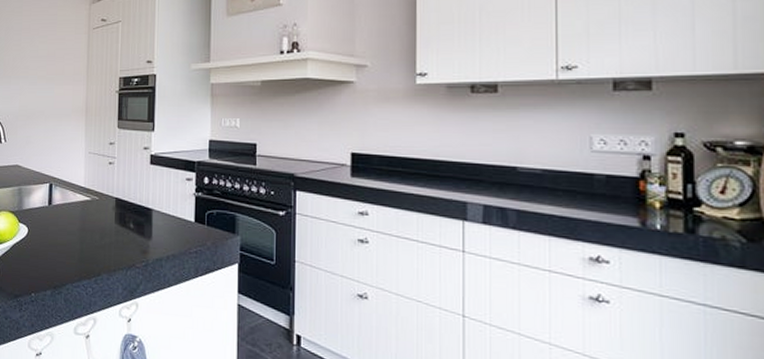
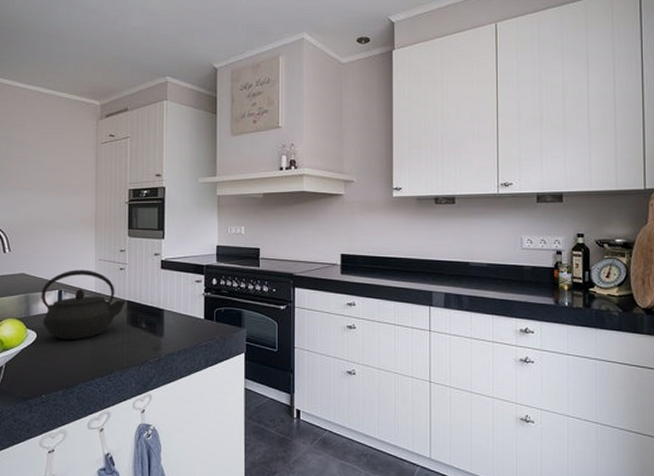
kettle: none [33,162,114,237] -> present [41,270,126,339]

